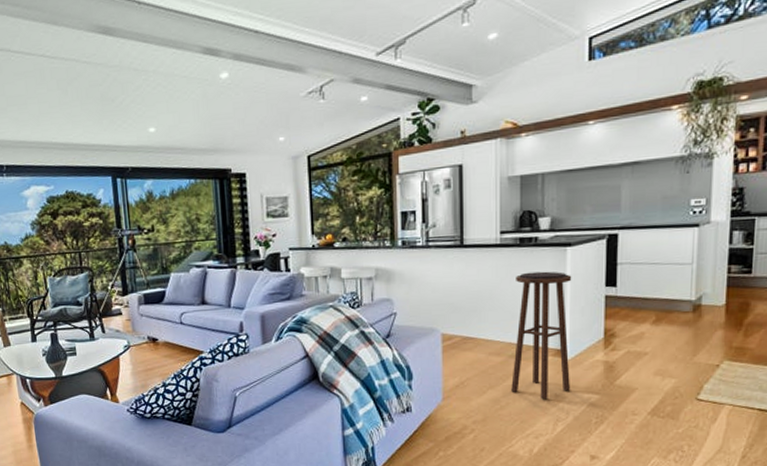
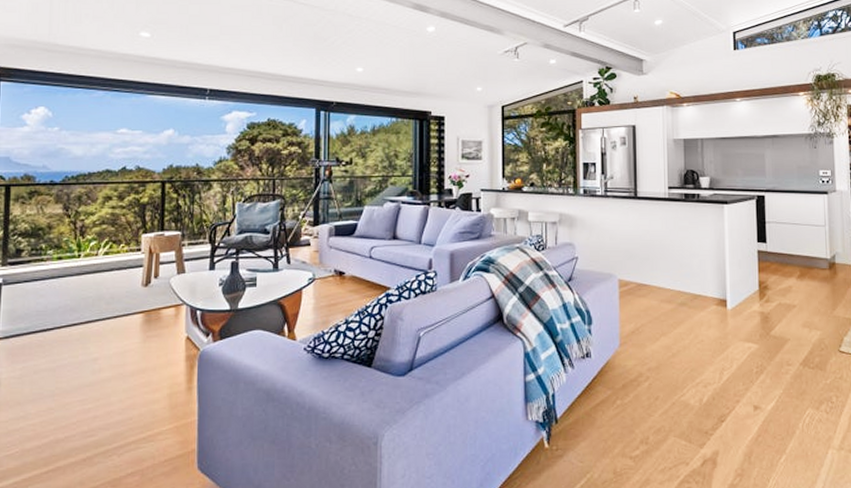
stool: present [511,271,572,400] -> none [681,225,734,348]

